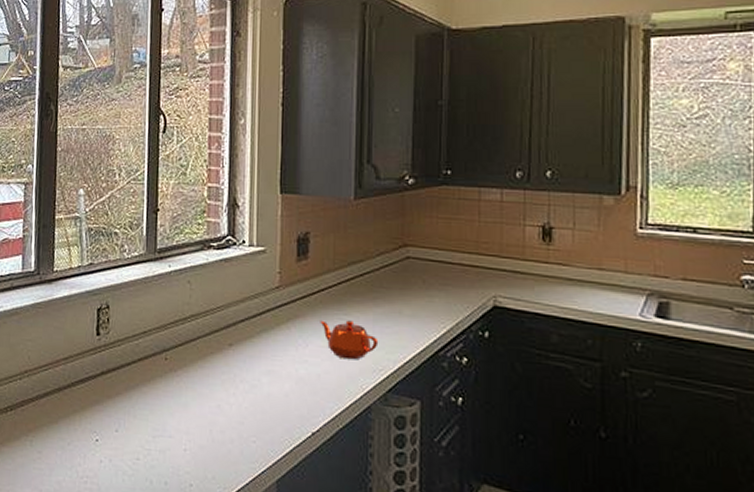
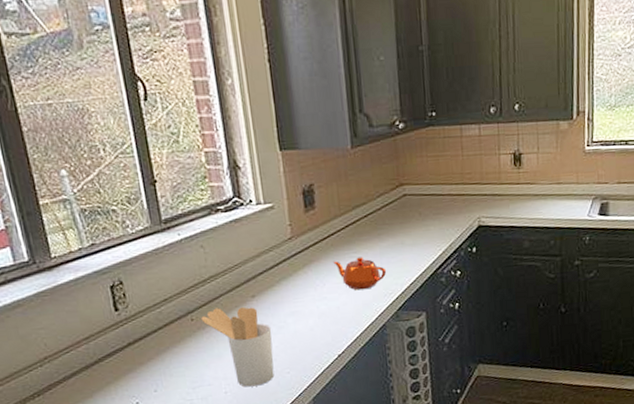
utensil holder: none [175,350,244,451] -> present [201,306,275,387]

